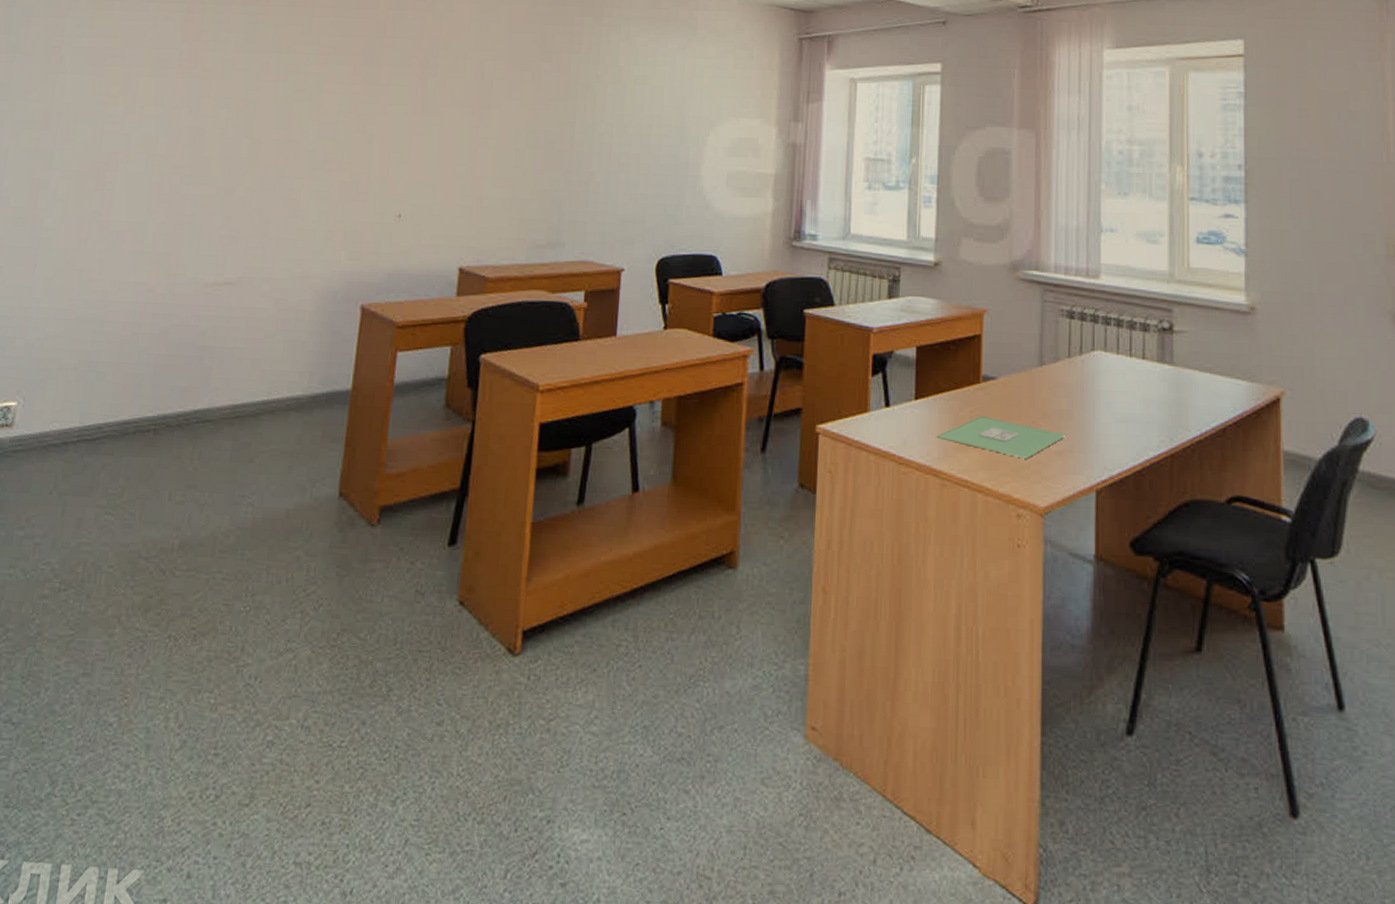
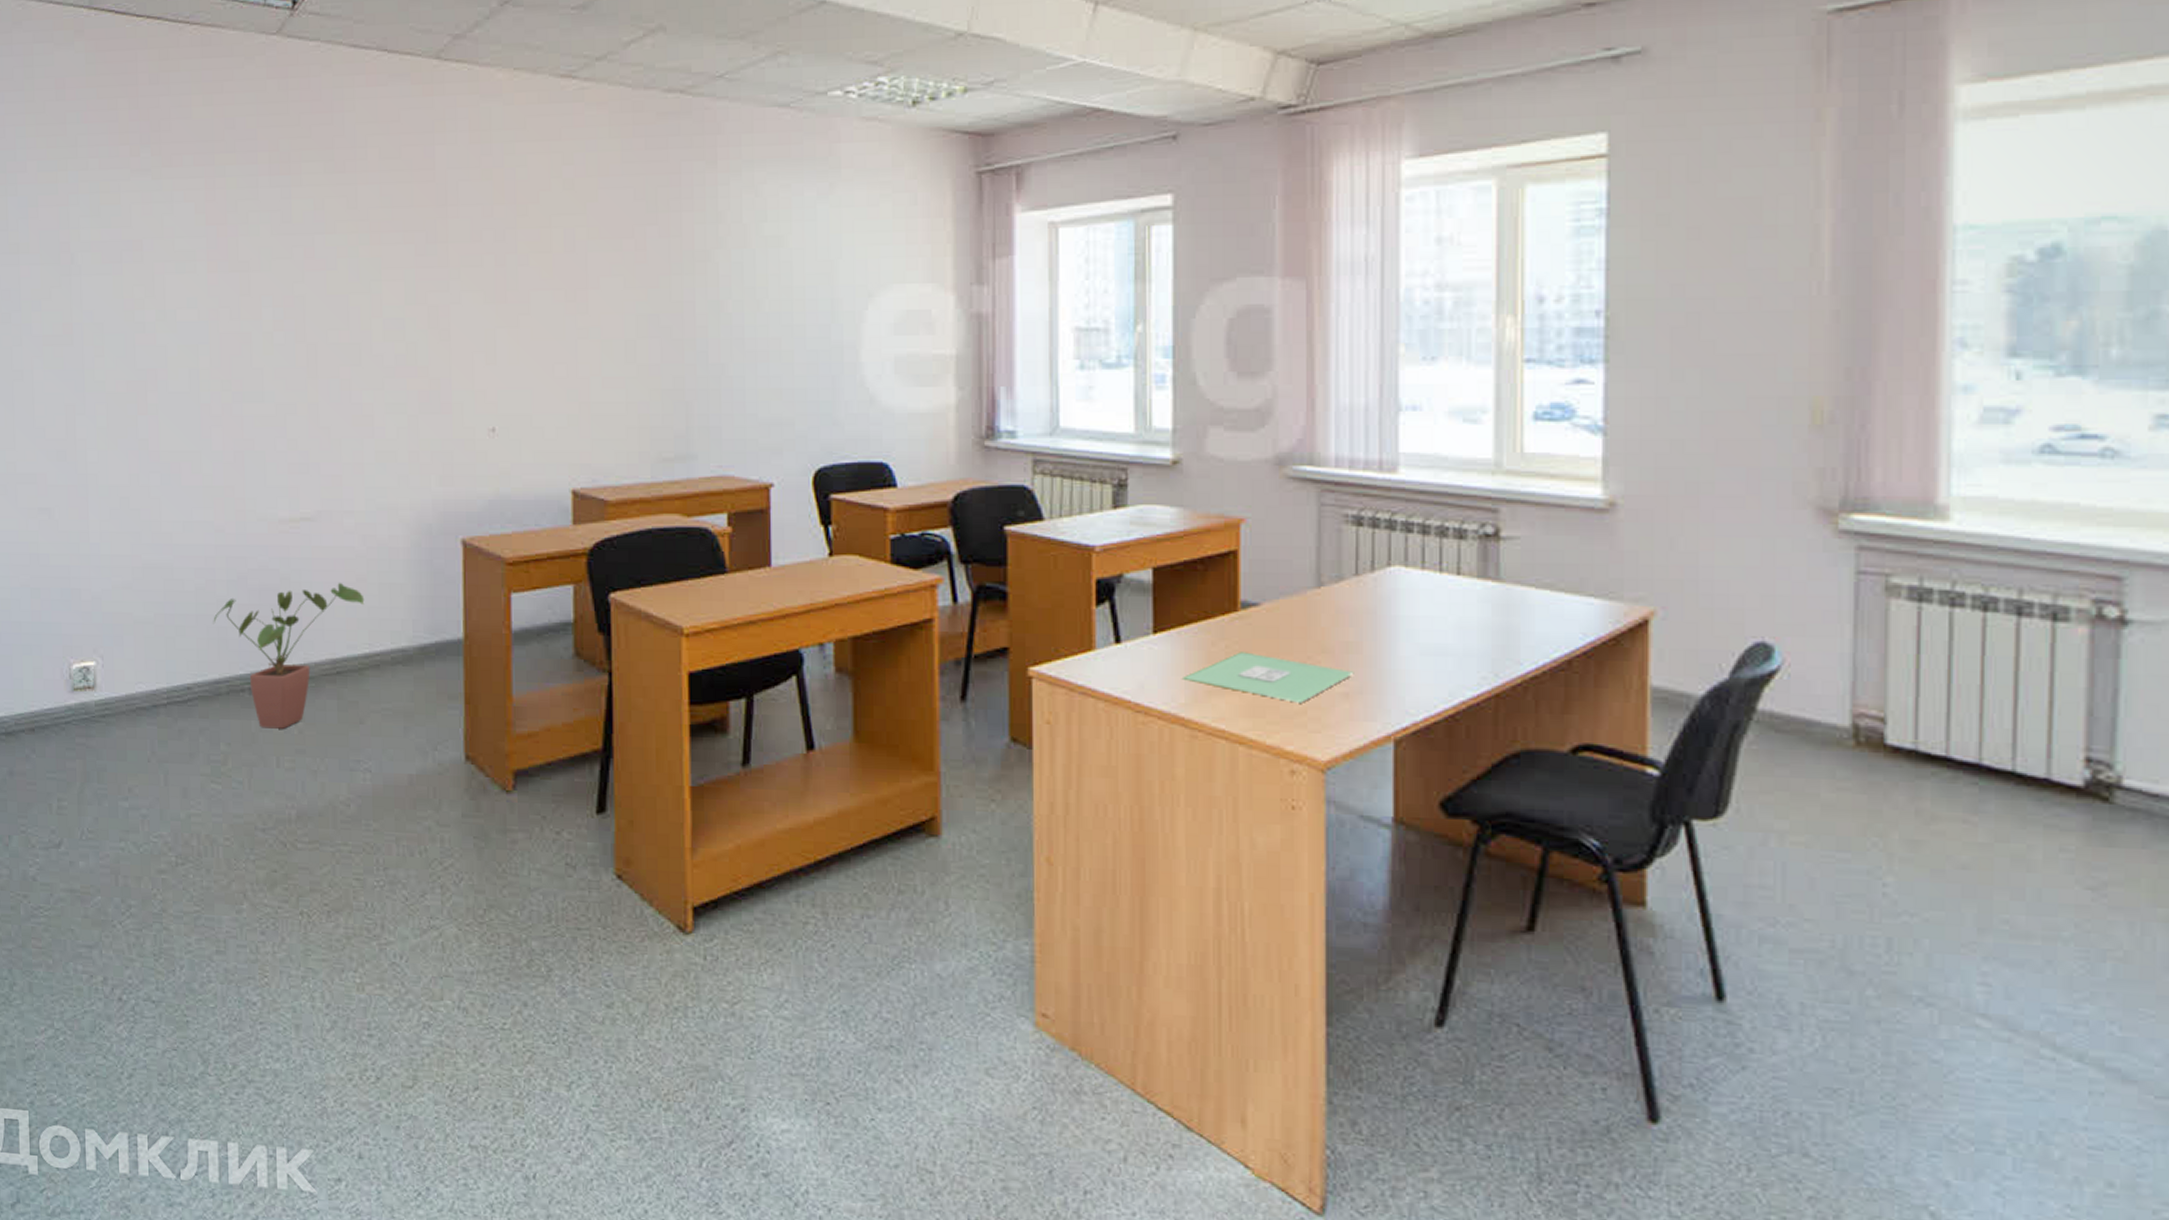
house plant: none [131,338,270,466] -> present [213,582,365,729]

